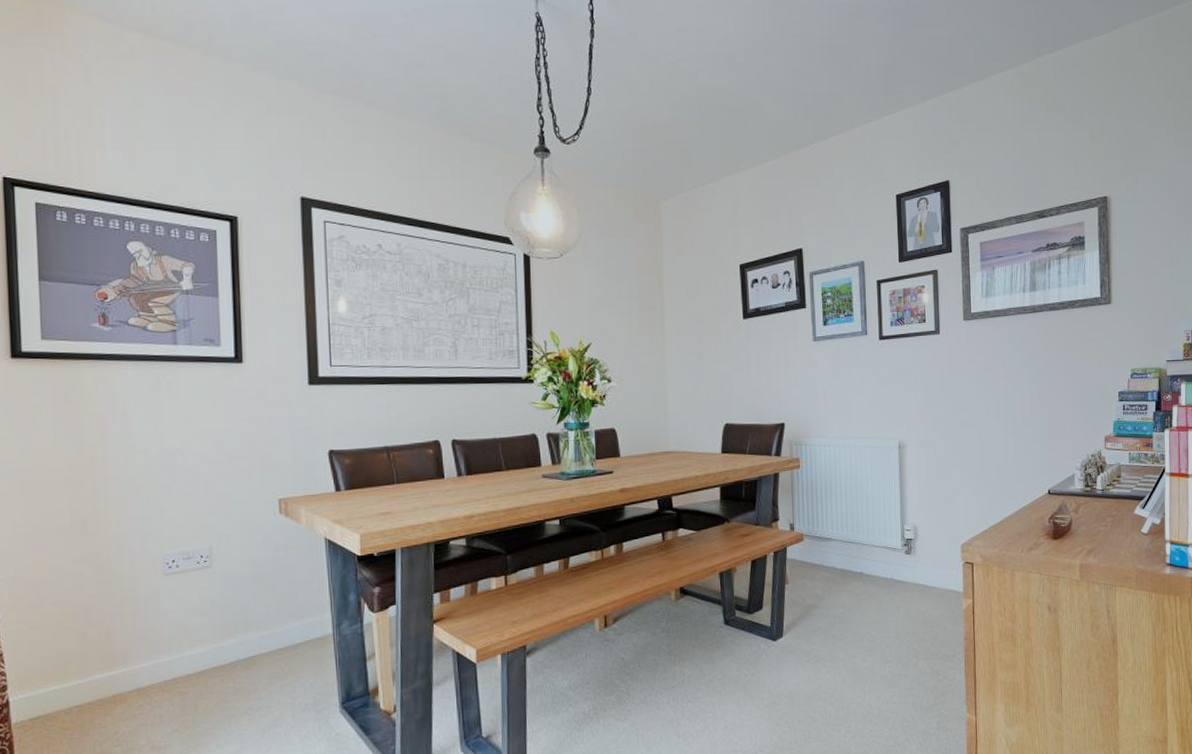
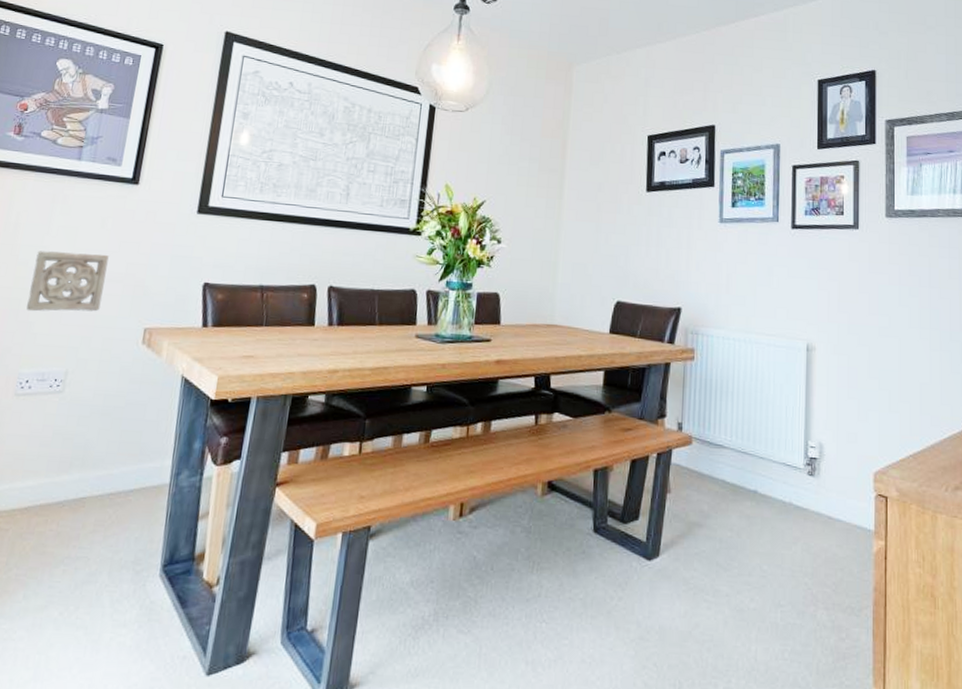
wall ornament: none [154,435,230,497] -> present [26,251,109,312]

